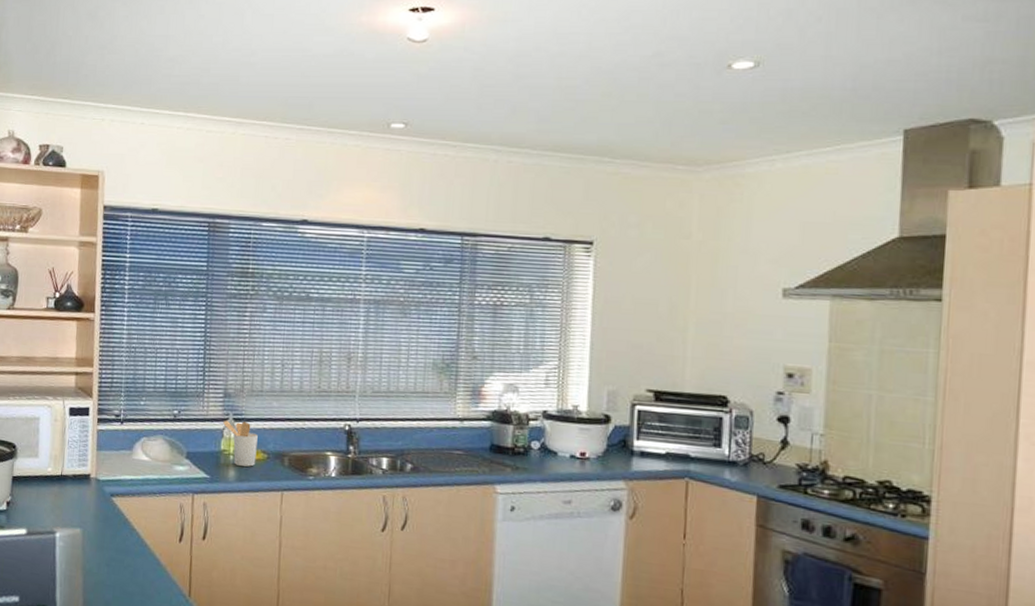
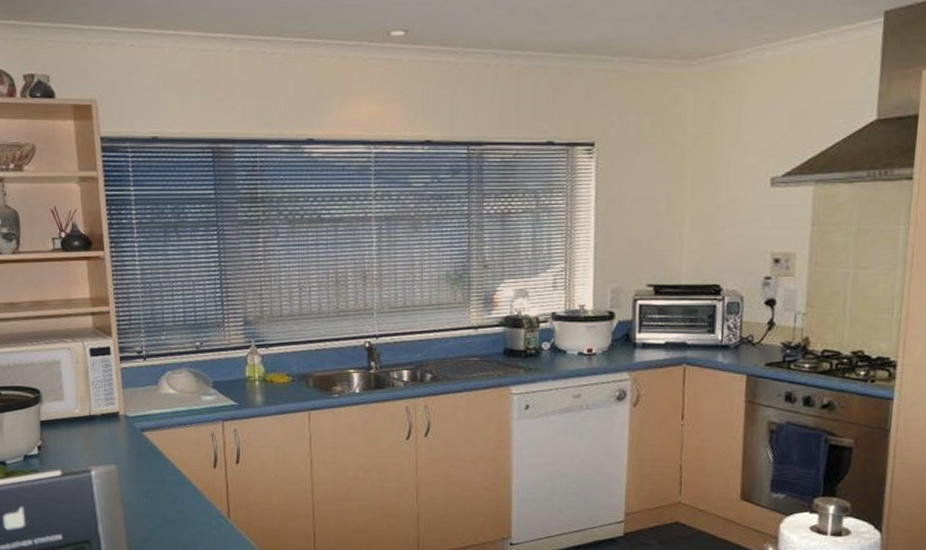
utensil holder: present [223,420,258,467] -> none [246,347,281,390]

